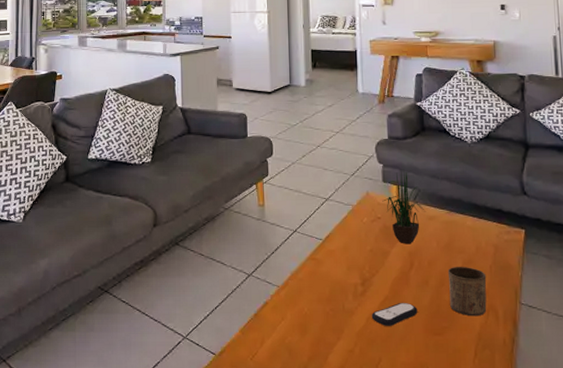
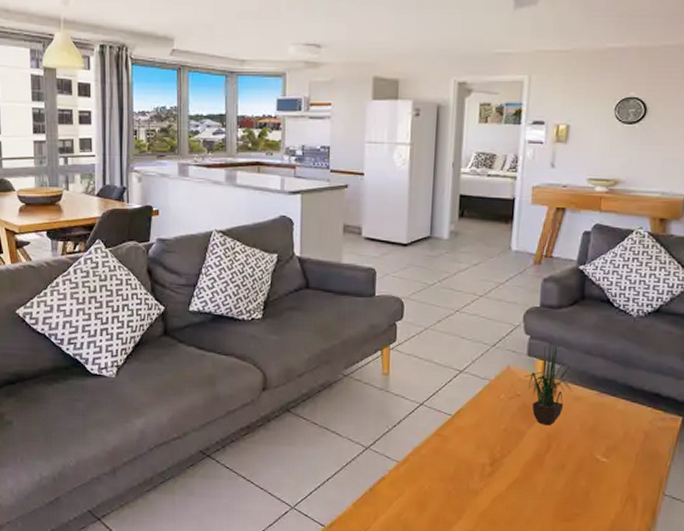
remote control: present [371,302,418,326] -> none [497,485,549,509]
cup: present [447,267,487,317] -> none [585,452,631,505]

